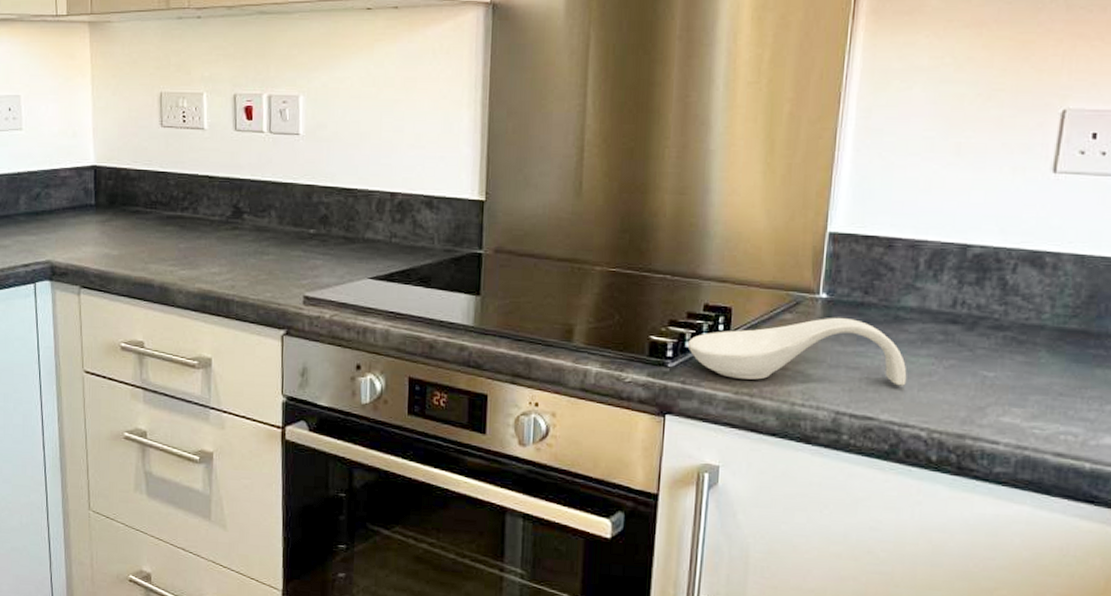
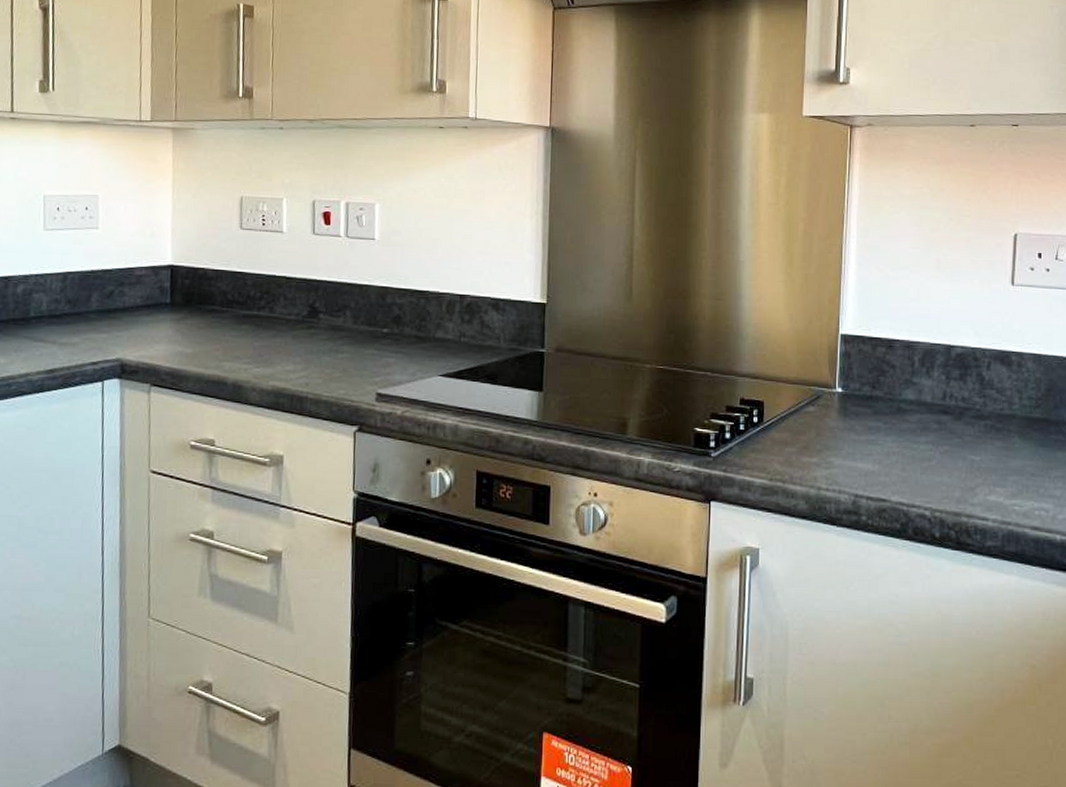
spoon rest: present [687,317,907,386] -> none [727,409,911,470]

